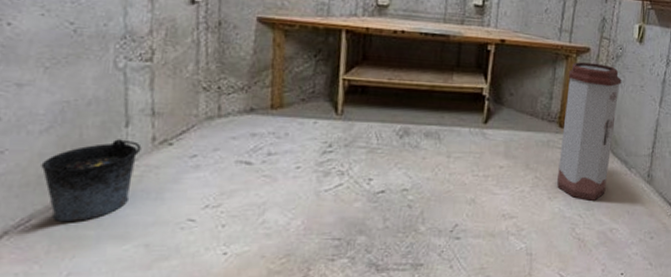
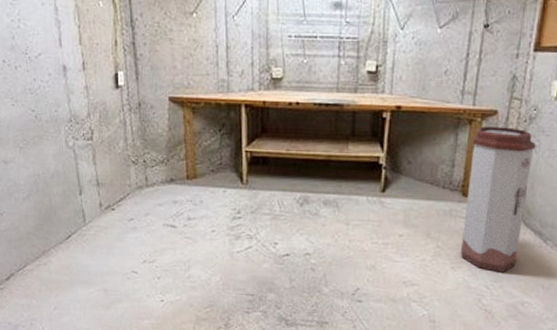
bucket: present [41,139,142,223] -> none [27,205,93,270]

